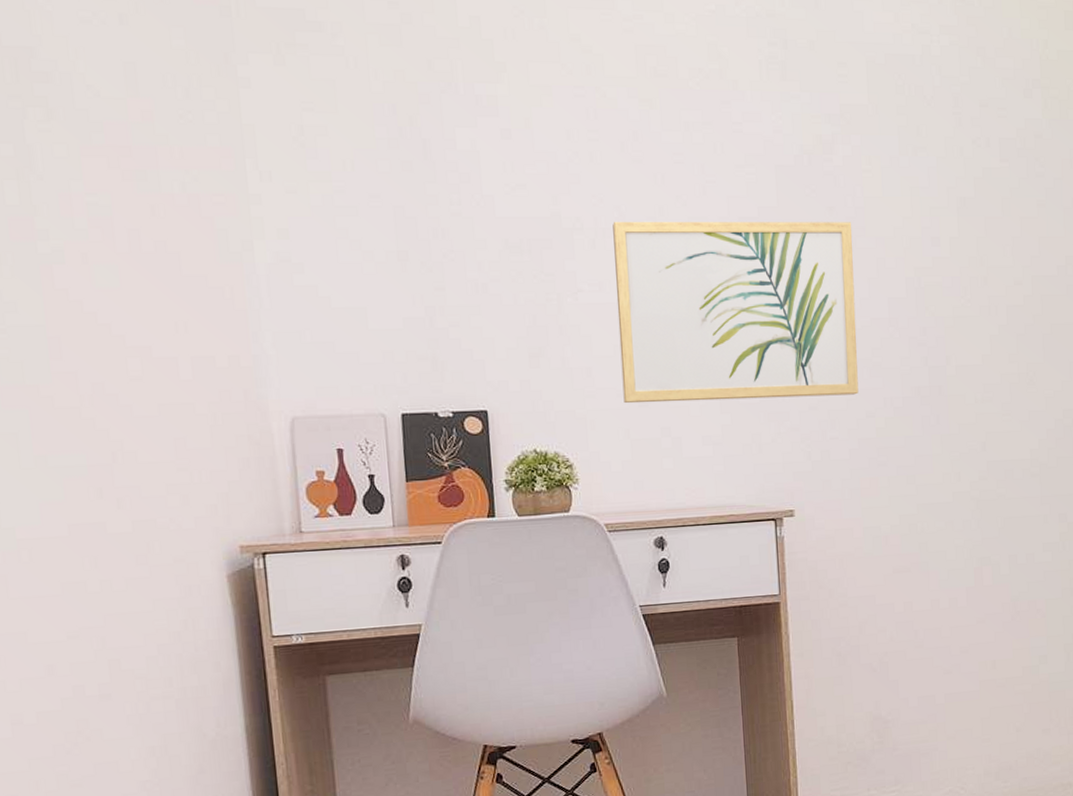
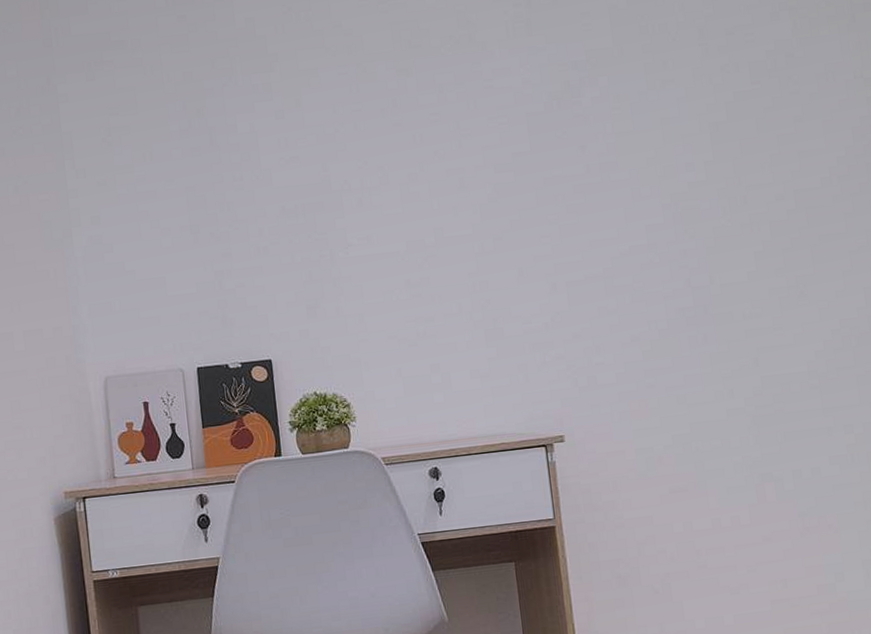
wall art: present [613,221,859,404] -> none [377,157,622,345]

